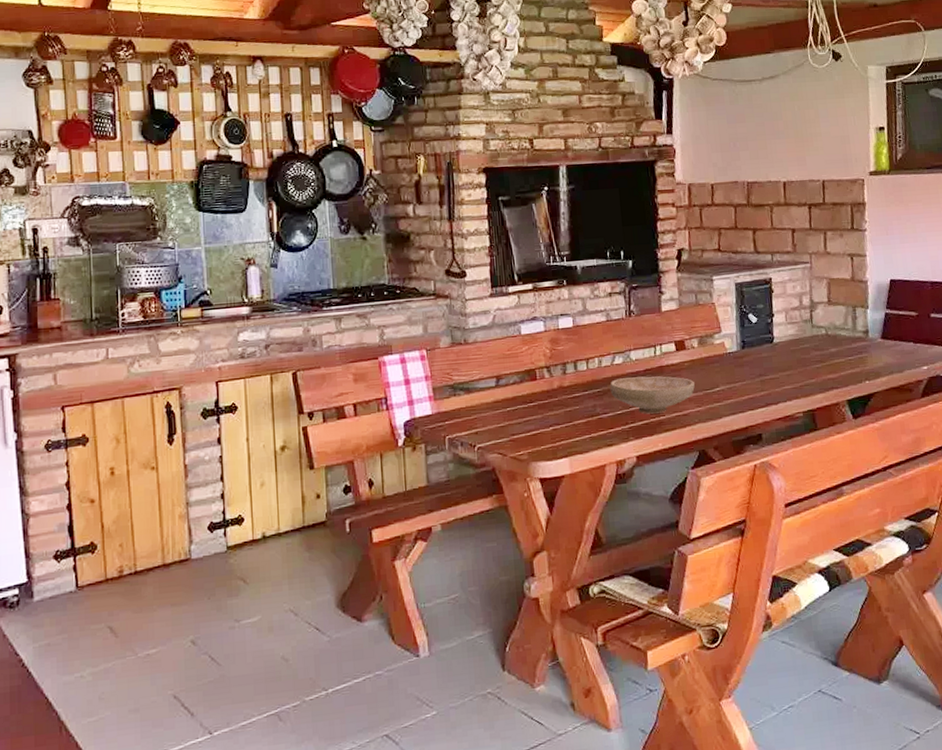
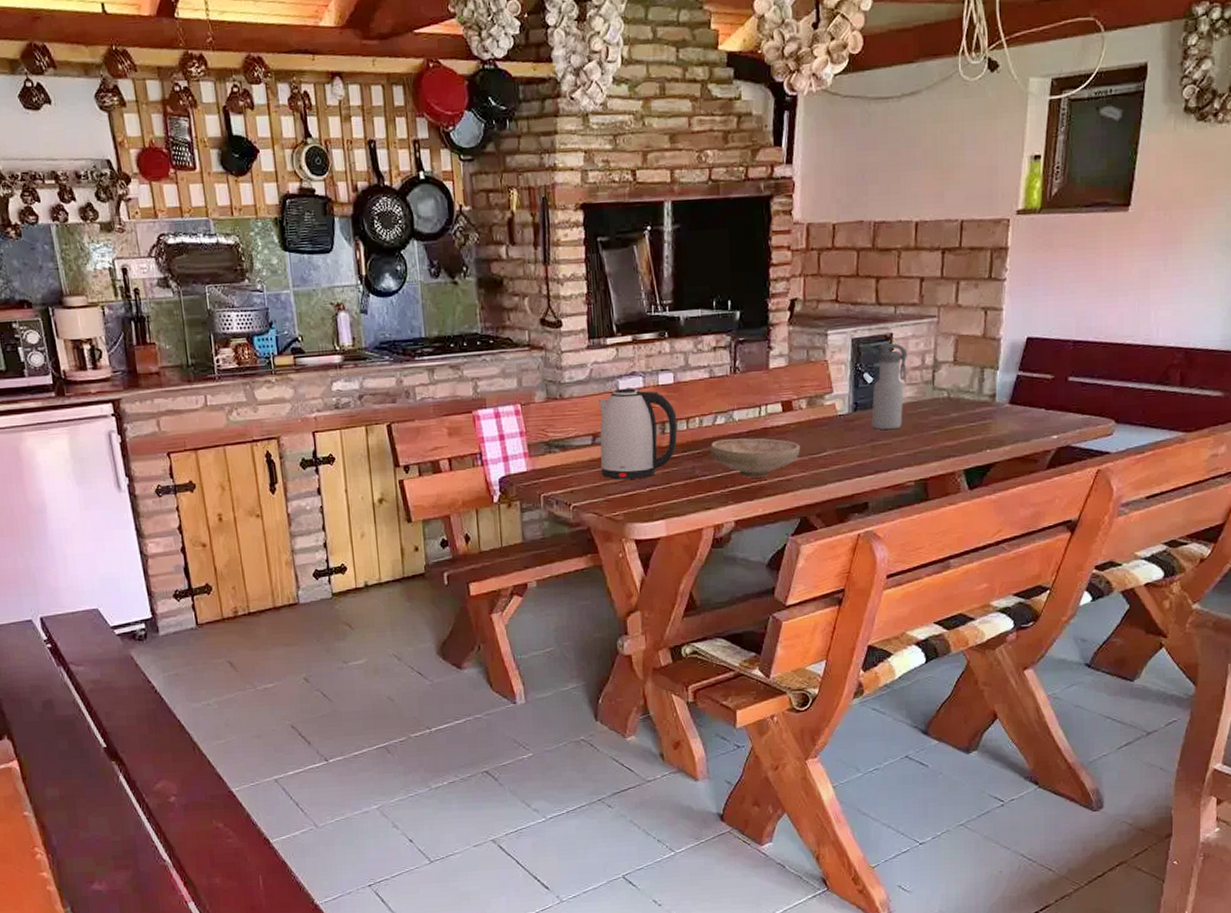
kettle: none [502,332,578,420] -> present [599,388,678,480]
water bottle: none [758,287,787,366] -> present [871,343,908,430]

